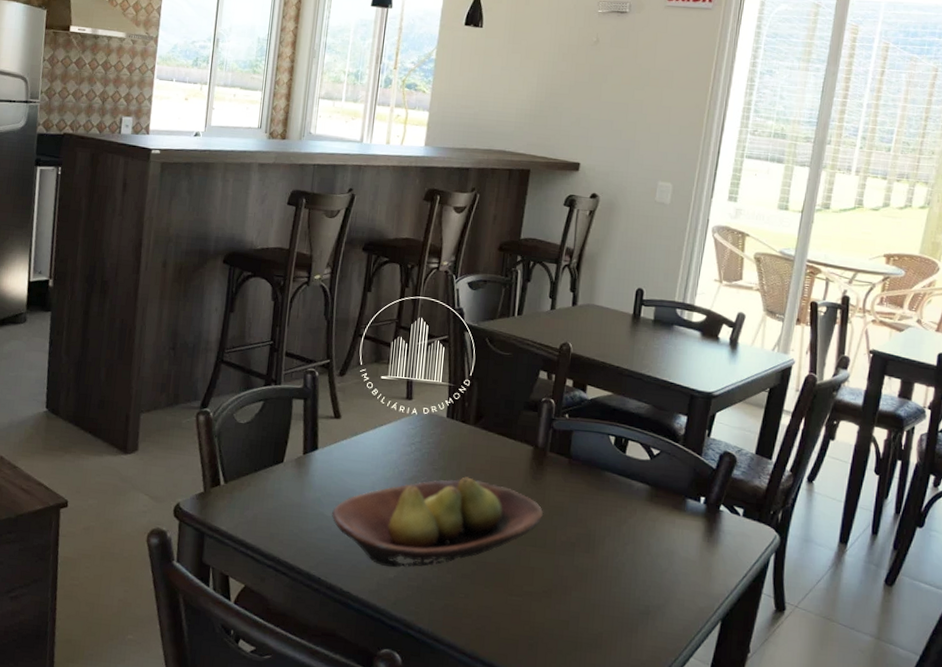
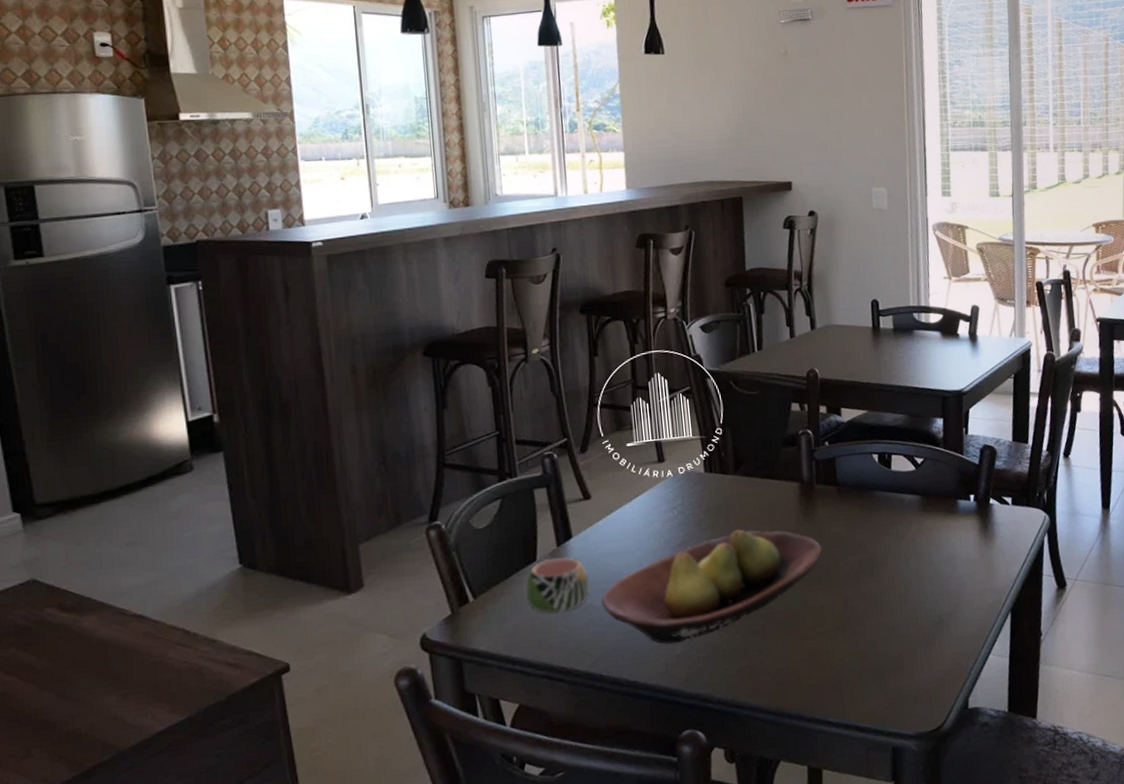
mug: none [268,464,325,514] -> present [525,557,591,613]

